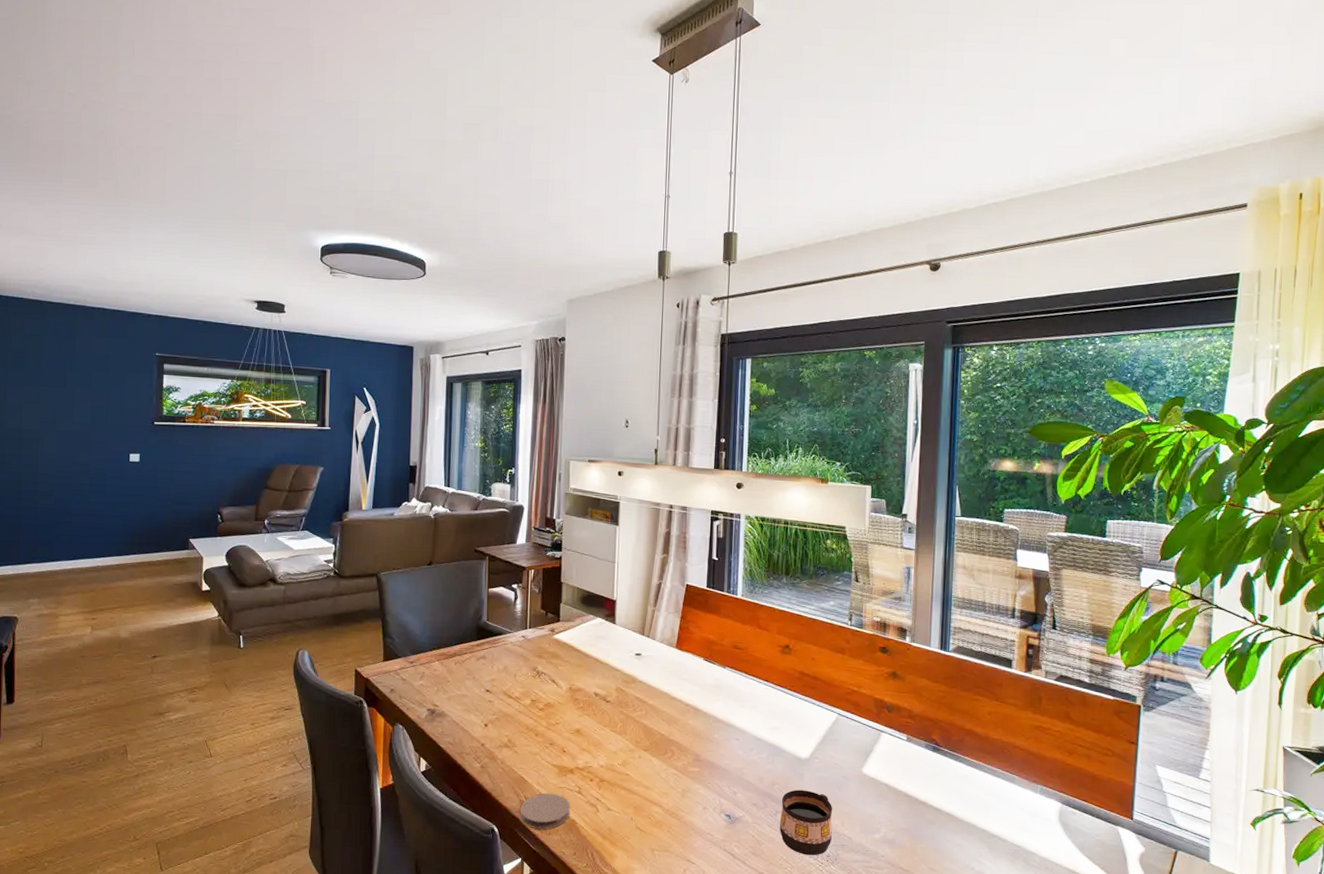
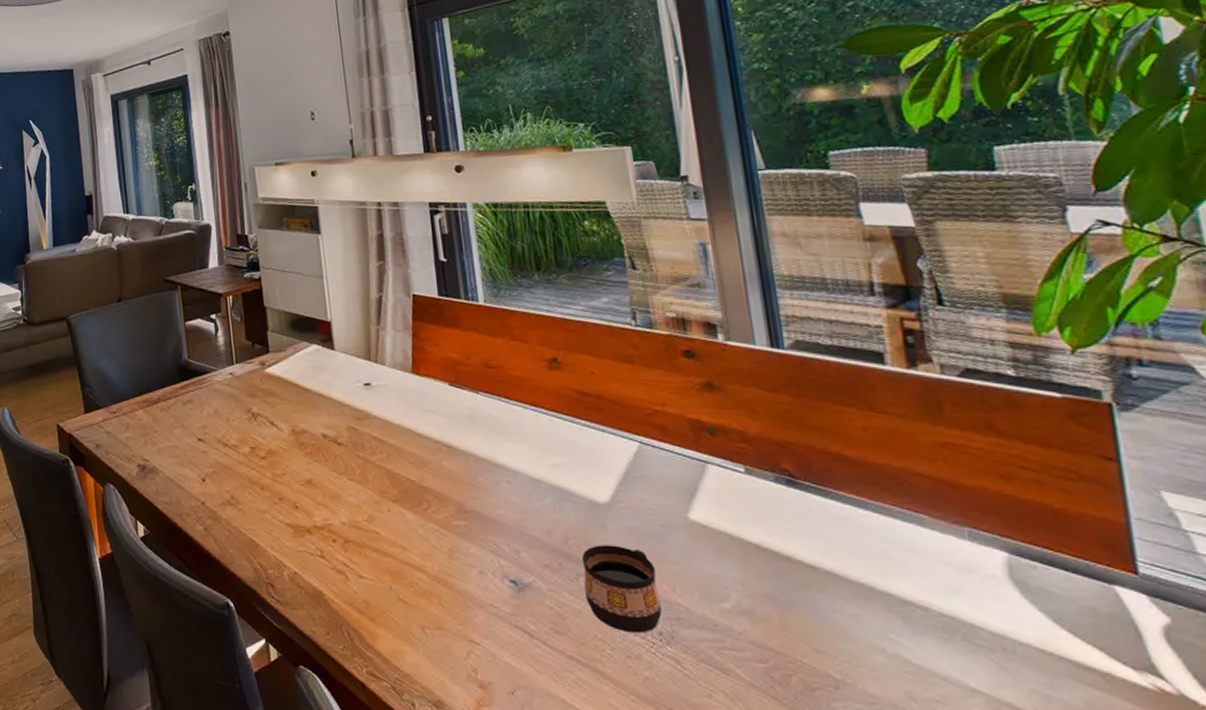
coaster: present [520,793,571,830] -> none [255,558,315,604]

